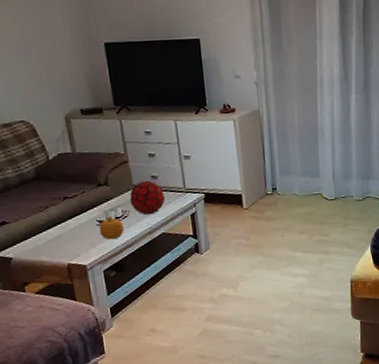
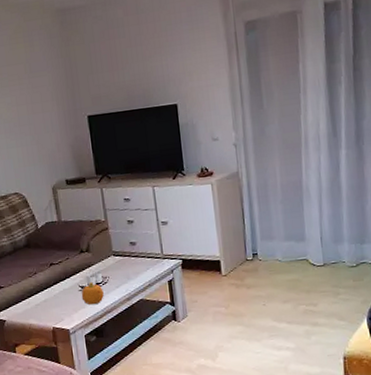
decorative orb: present [129,180,165,215] -> none [109,246,143,281]

